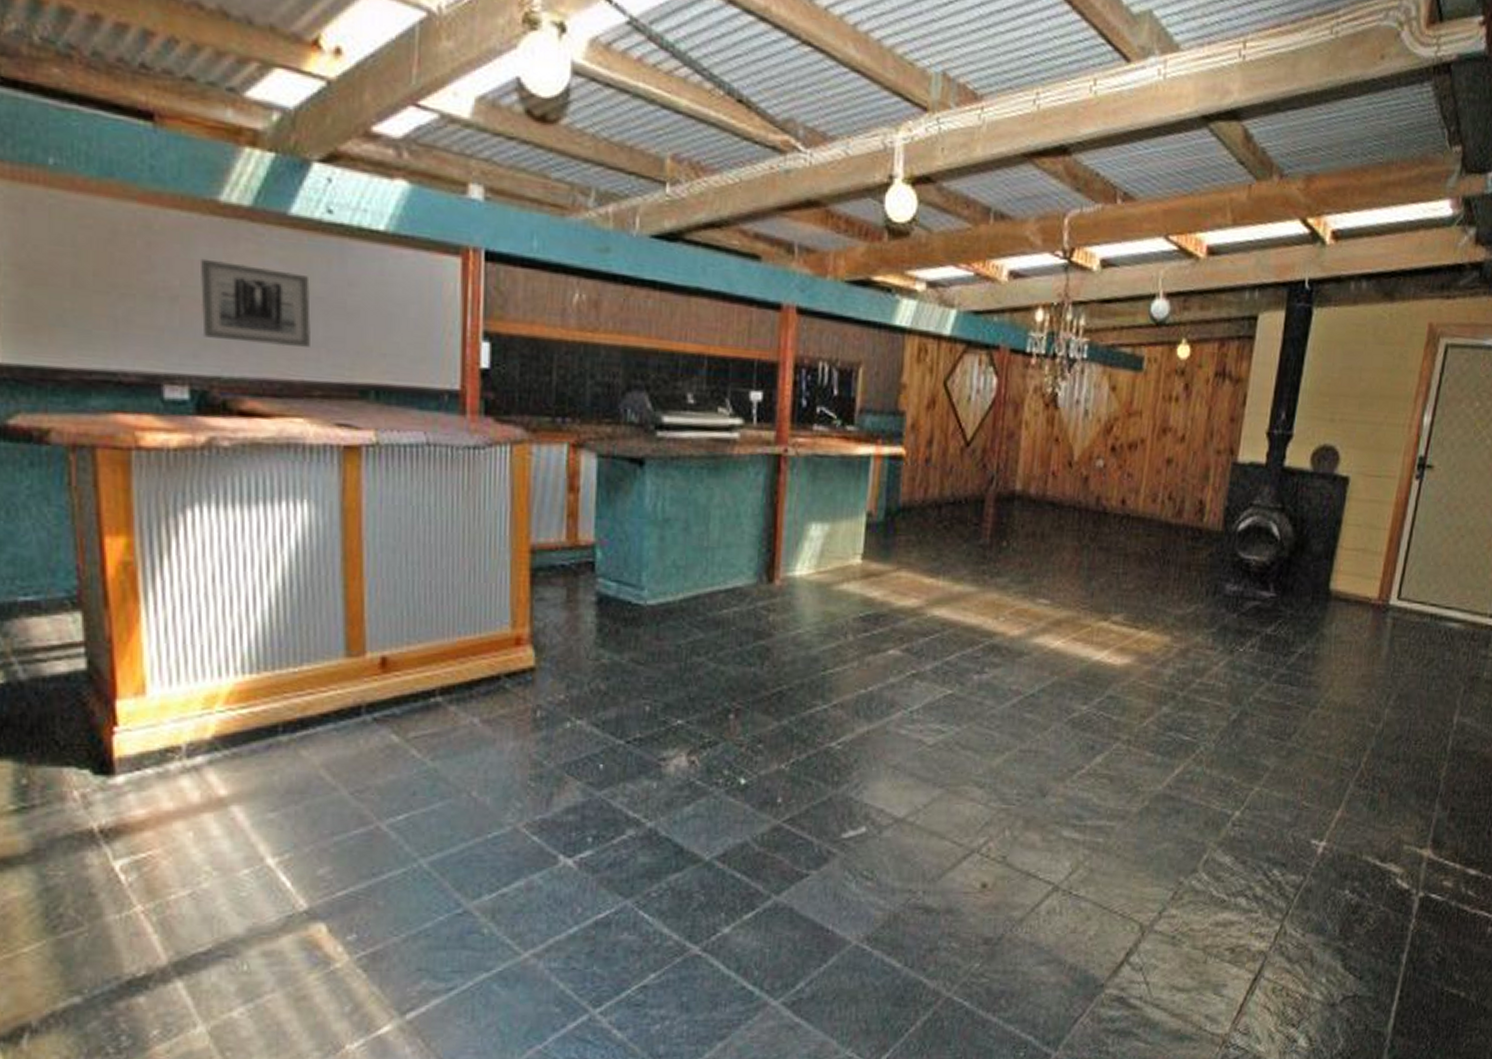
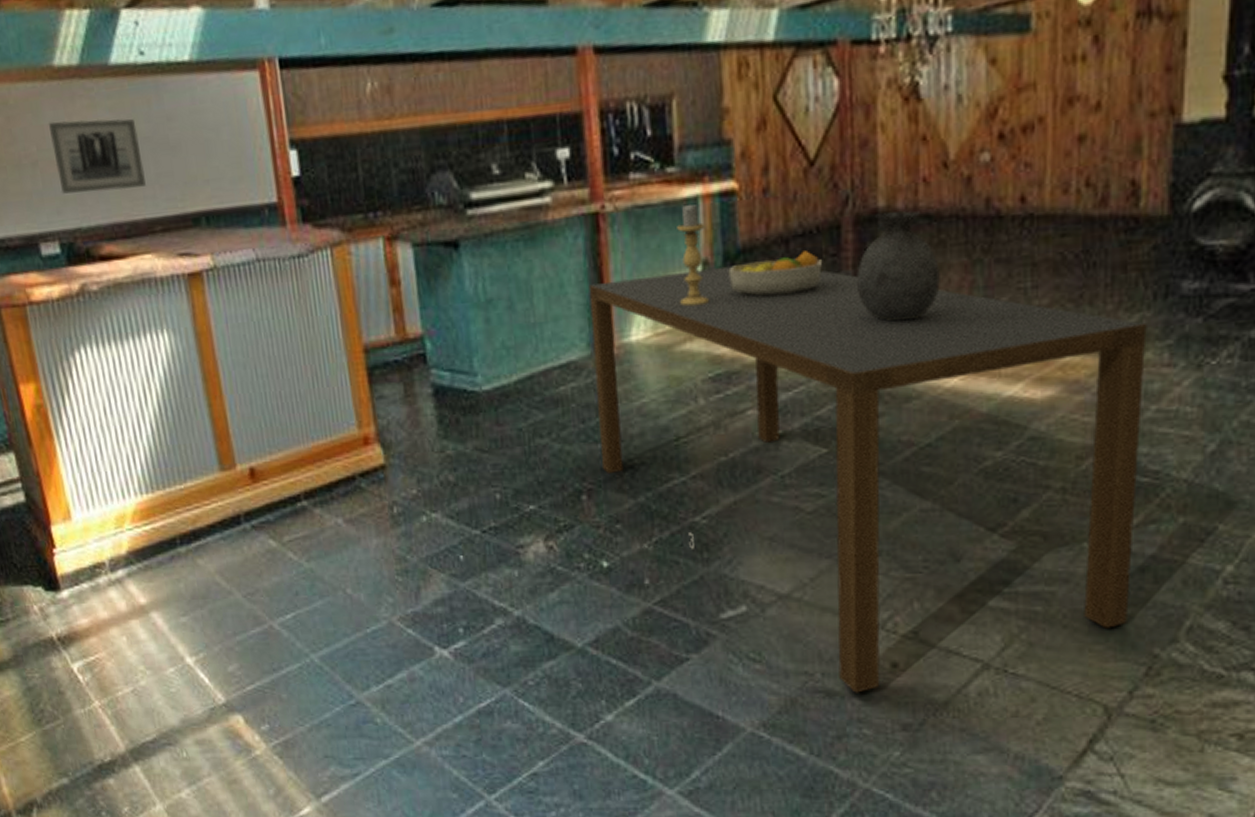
dining table: none [753,519,1200,910] -> present [588,265,1147,693]
candle holder: none [843,461,874,552] -> present [677,203,709,307]
fruit bowl: none [888,517,967,553] -> present [728,251,823,297]
vase: none [991,495,1057,588] -> present [856,211,940,321]

